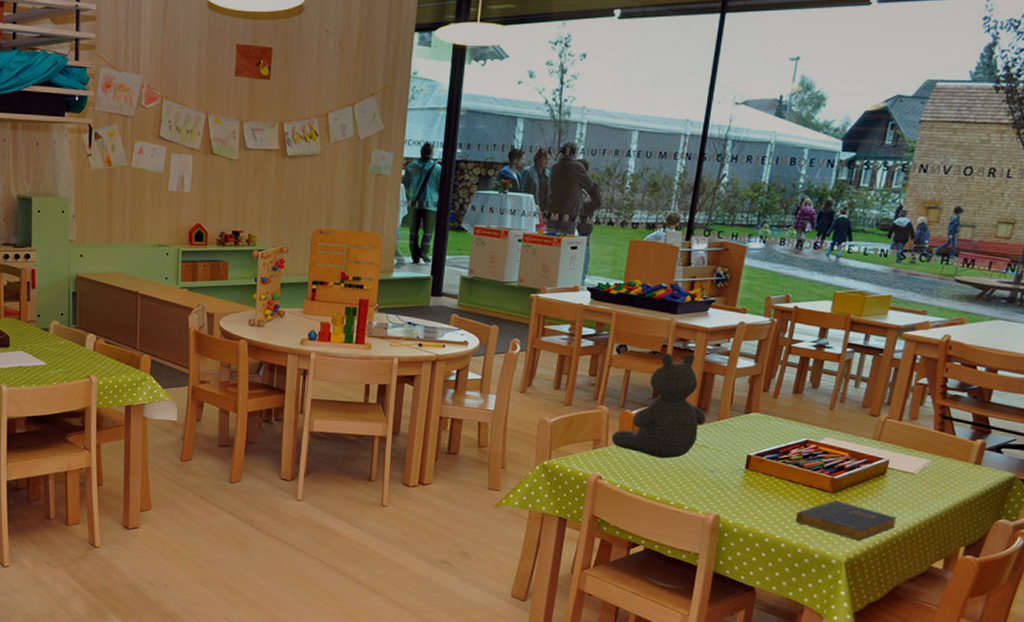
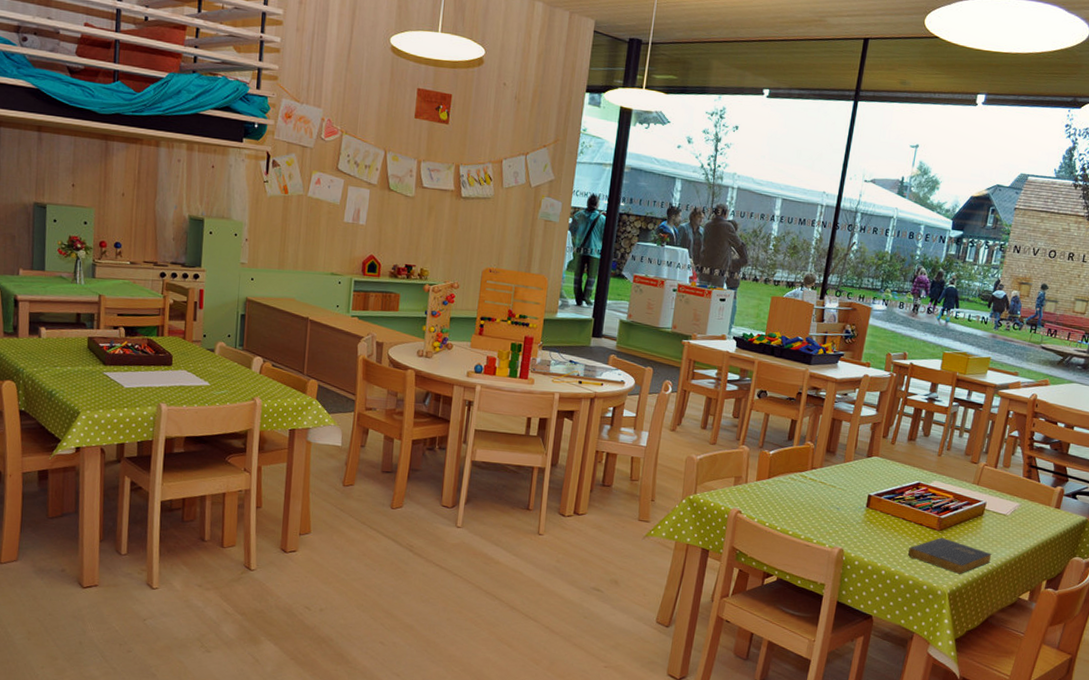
teddy bear: present [611,353,706,459] -> none [750,399,834,496]

